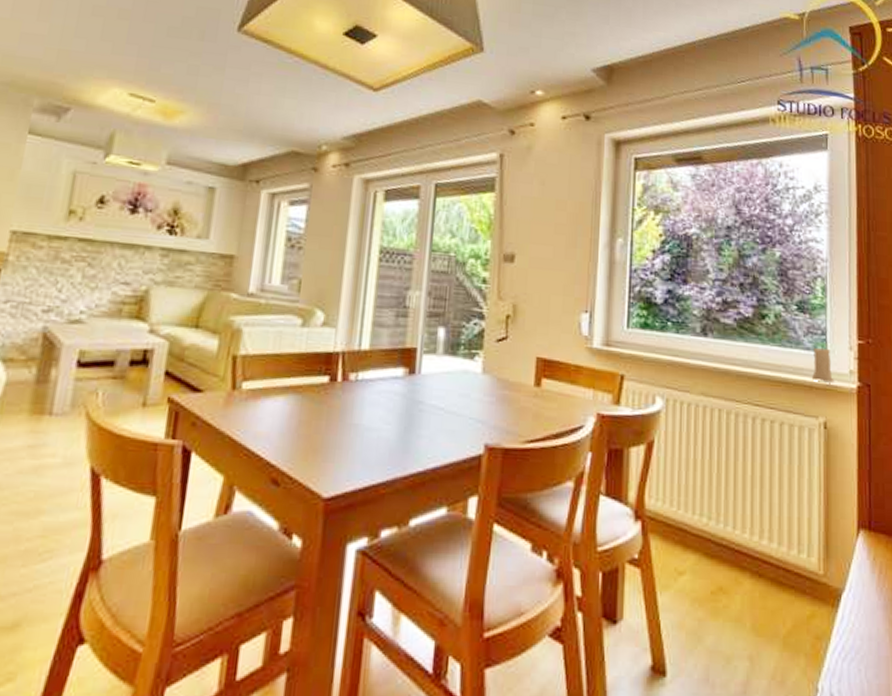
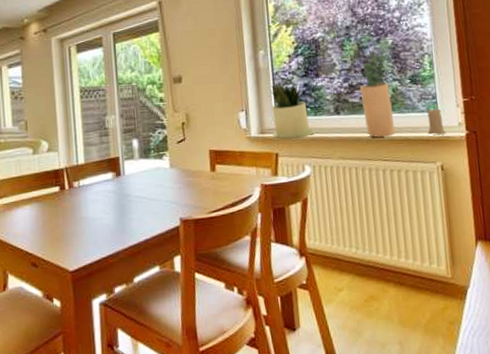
planter: none [620,283,673,360] -> present [269,80,314,140]
vase: none [735,258,773,375] -> present [359,48,396,138]

